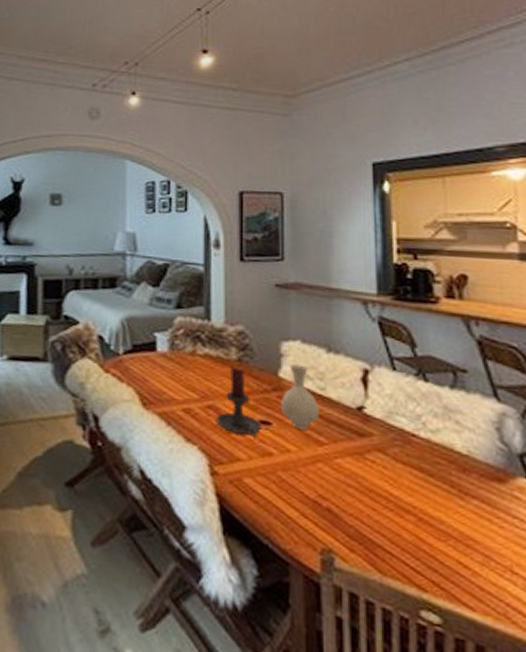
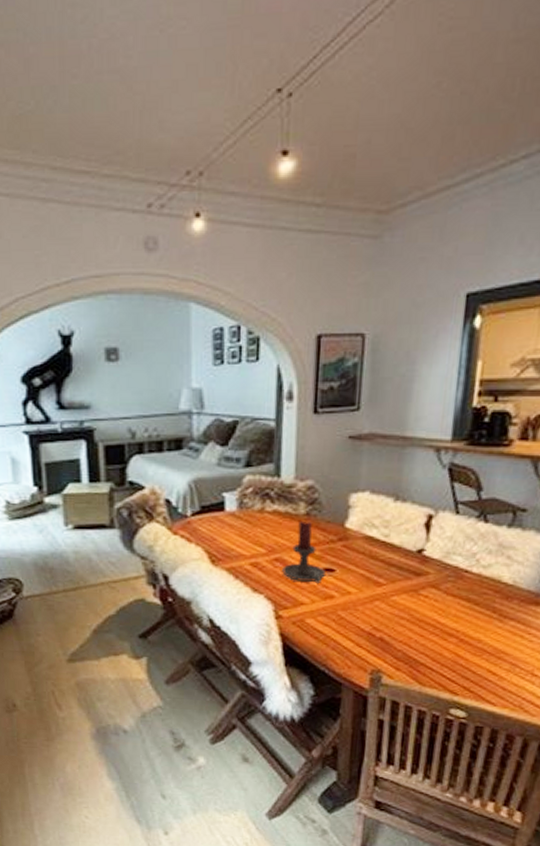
vase: present [280,364,319,430] -> none [345,514,381,574]

